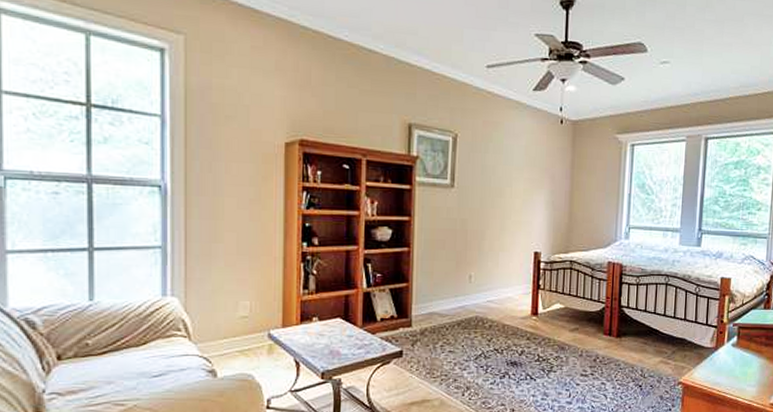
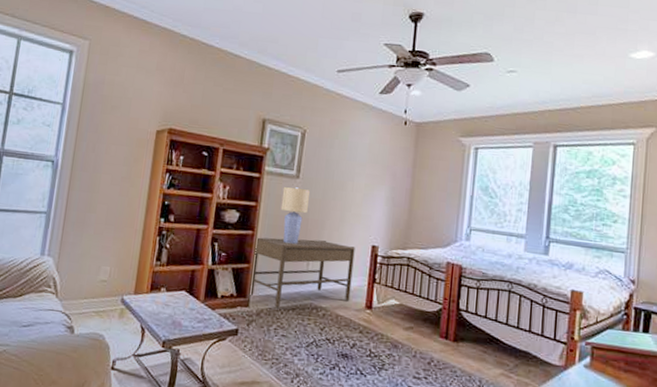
bench: none [410,251,518,325] -> present [249,237,355,309]
lamp: none [437,197,466,259] -> present [280,187,310,245]

